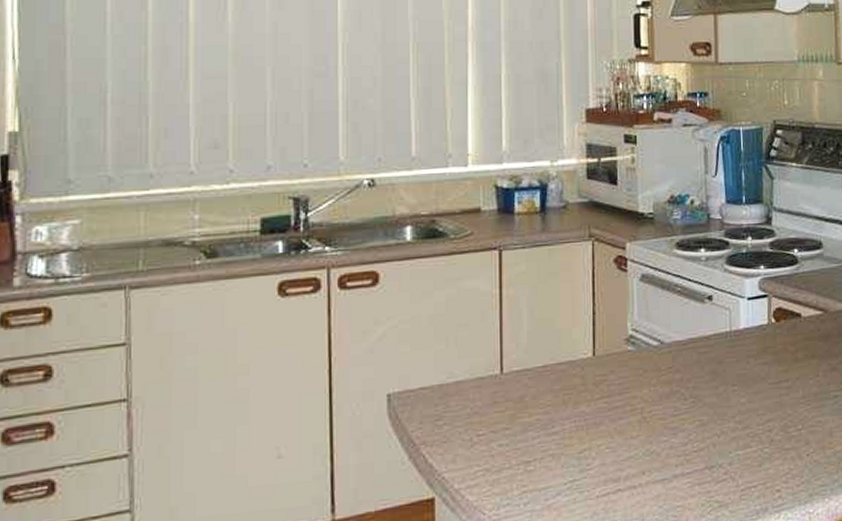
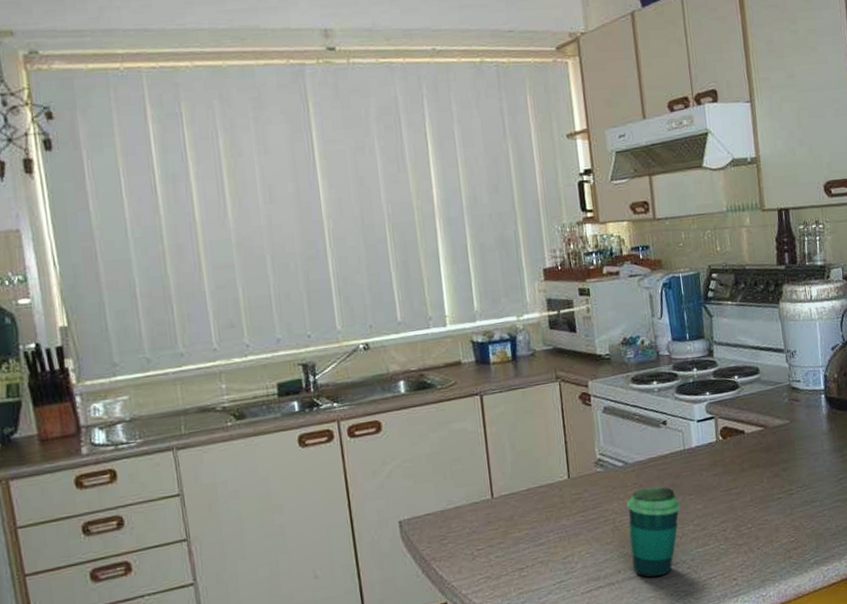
cup: none [658,373,722,483] -> present [626,486,681,578]

